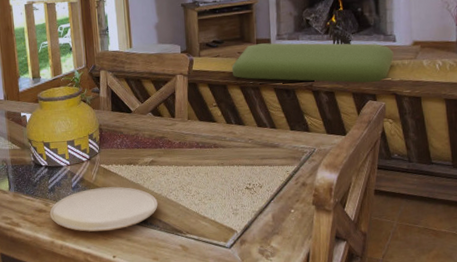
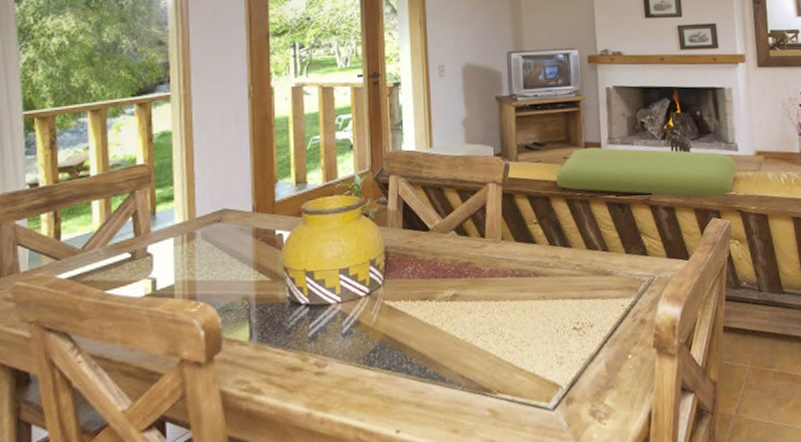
plate: present [49,186,158,232] -> none [307,331,460,397]

